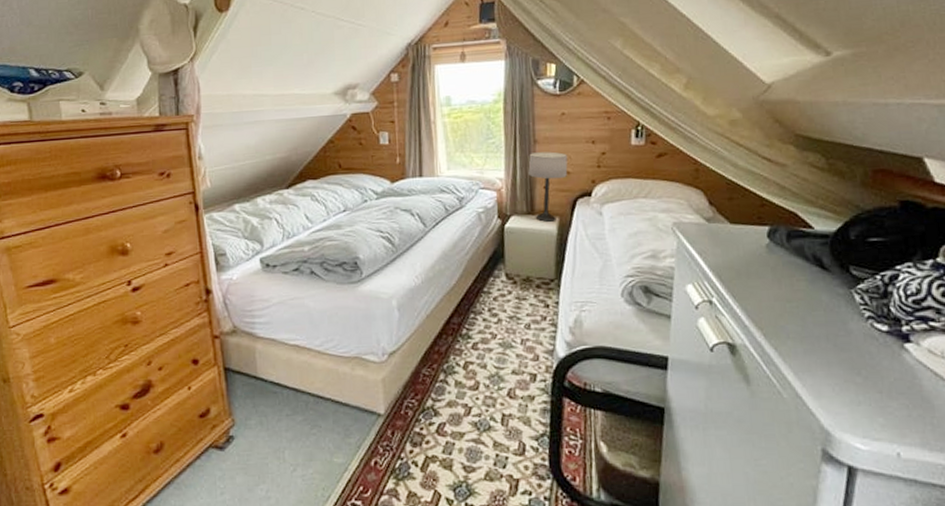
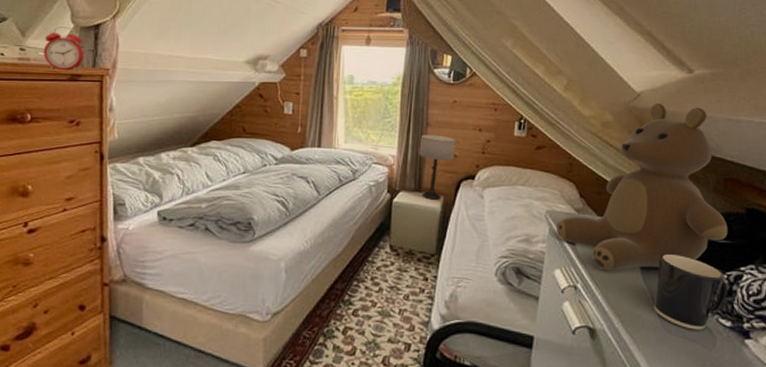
alarm clock: none [124,74,166,122] -> present [43,26,84,71]
teddy bear: none [685,93,880,282] -> present [557,103,728,271]
mug: none [798,257,882,338] -> present [653,253,727,330]

